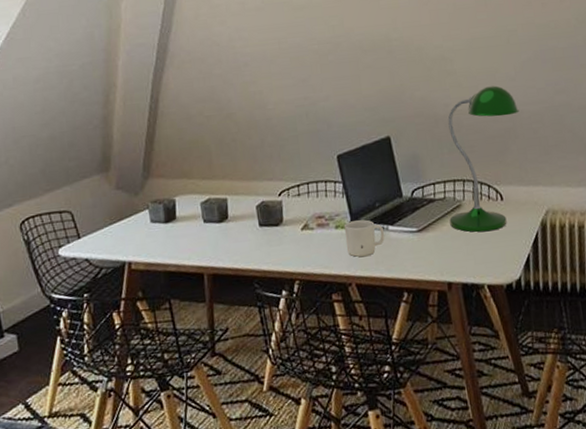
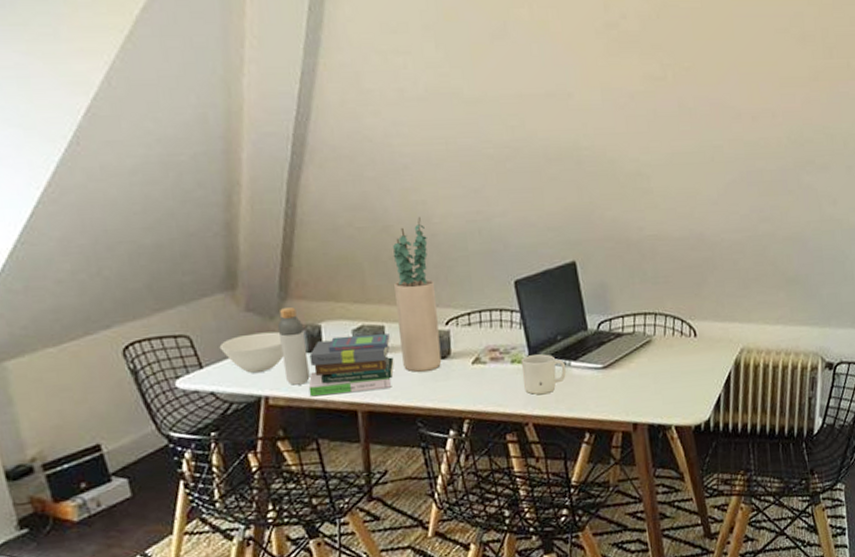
bowl: none [94,205,145,242] -> present [219,331,284,373]
bottle: none [140,184,166,252] -> present [277,306,311,385]
books: none [164,205,235,262] -> present [308,334,394,397]
vase: none [235,105,276,239] -> present [393,217,442,372]
desk lamp: present [448,85,519,233] -> none [638,209,720,371]

